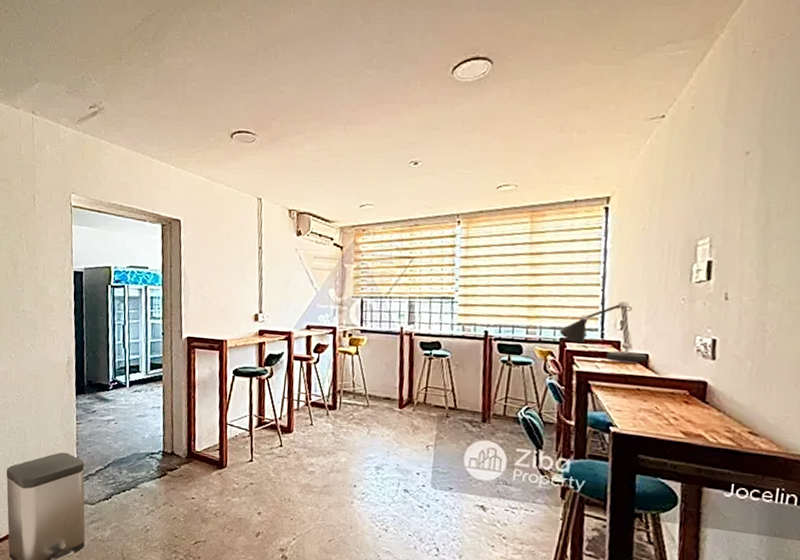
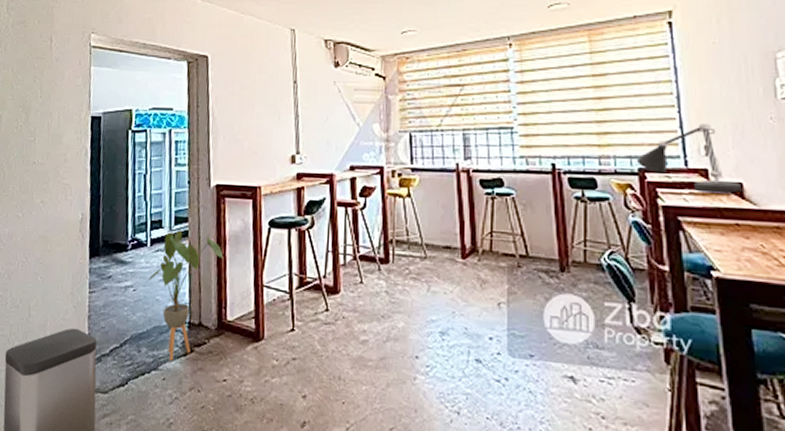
house plant: none [126,374,193,482] -> present [146,230,224,361]

